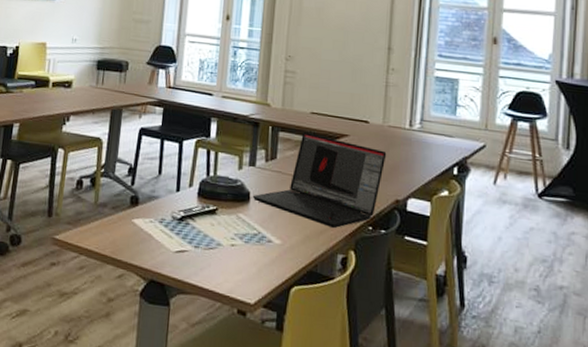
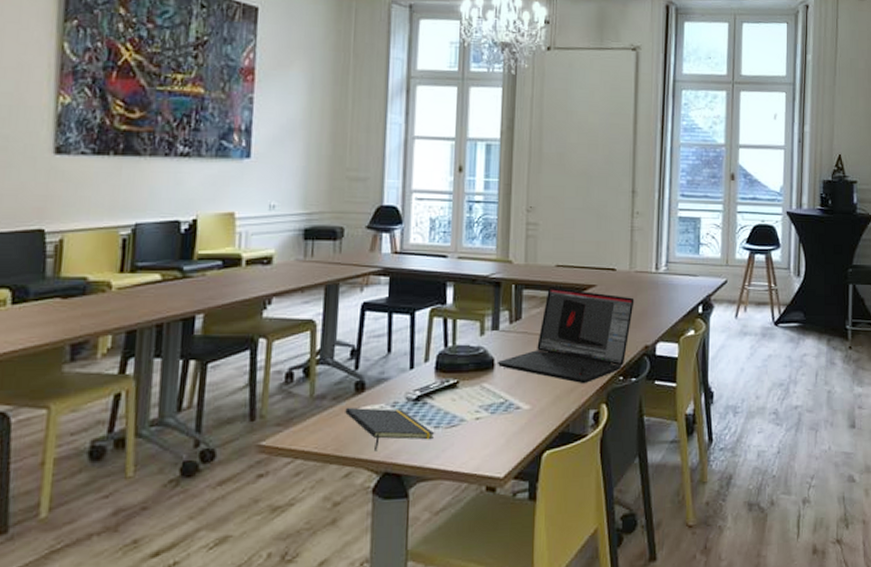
notepad: none [121,217,195,260] -> present [345,407,435,452]

